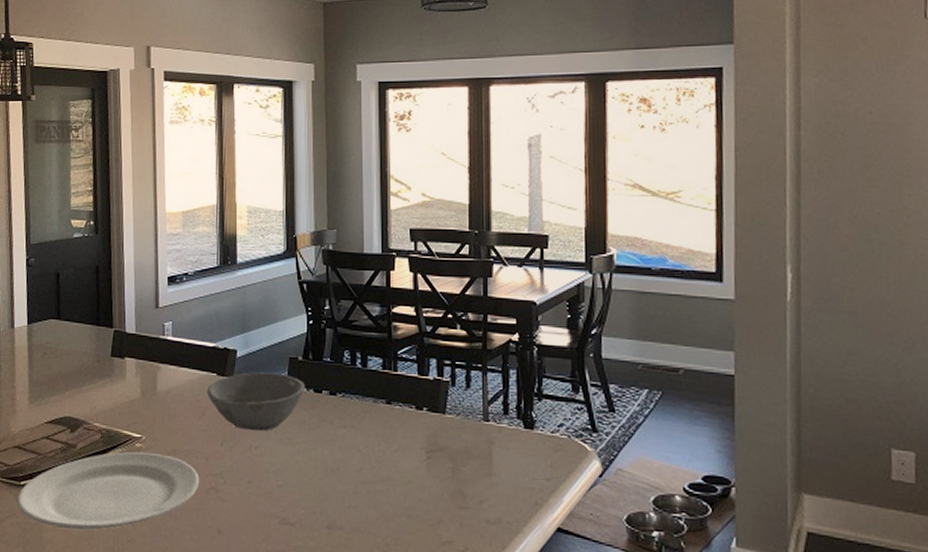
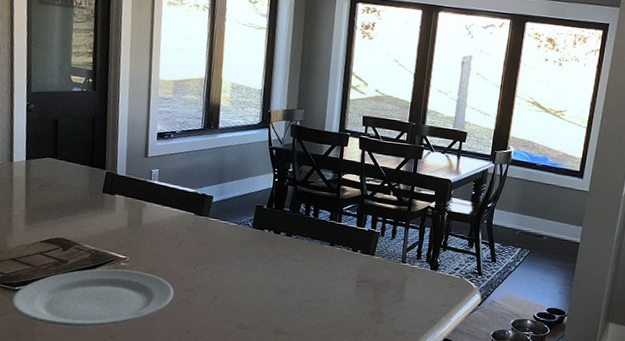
bowl: present [207,372,305,432] -> none [185,214,267,260]

